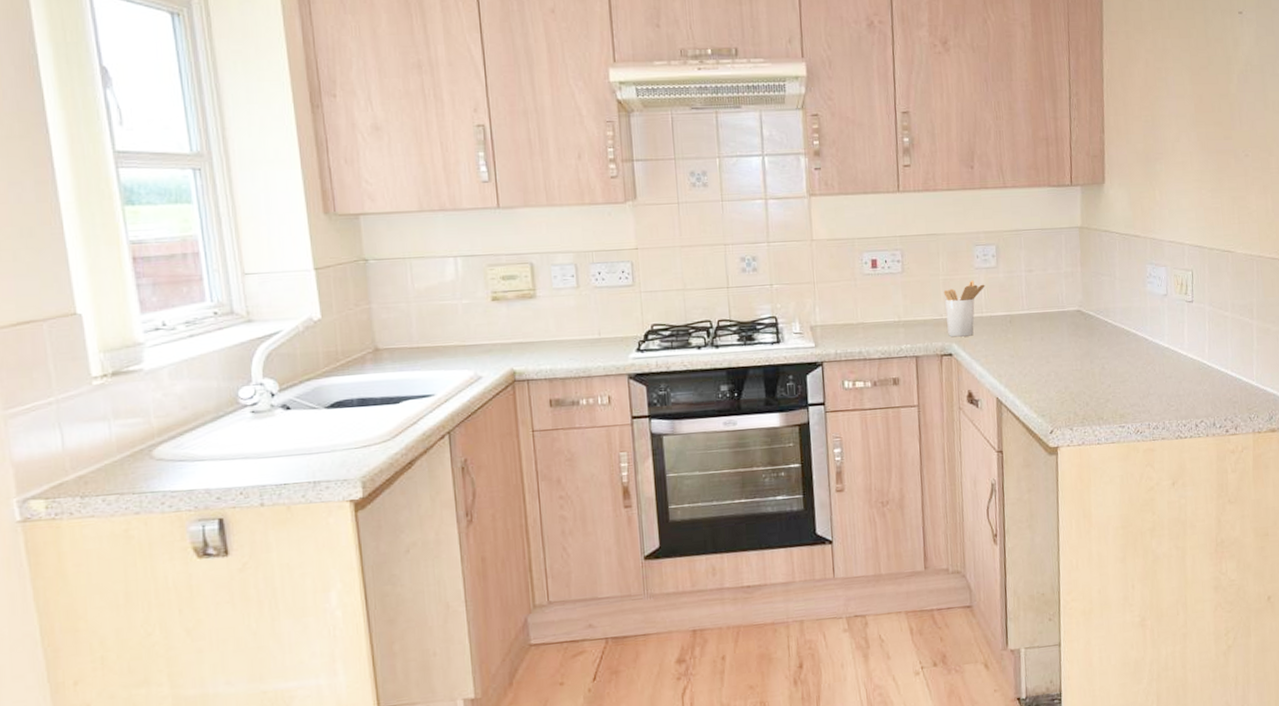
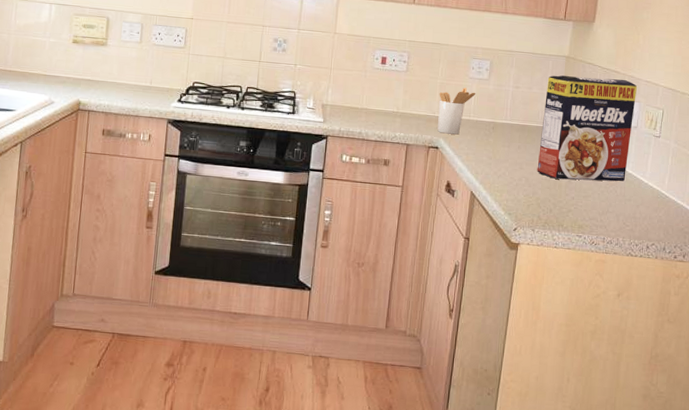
cereal box: none [1062,243,1163,368] -> present [537,75,637,182]

